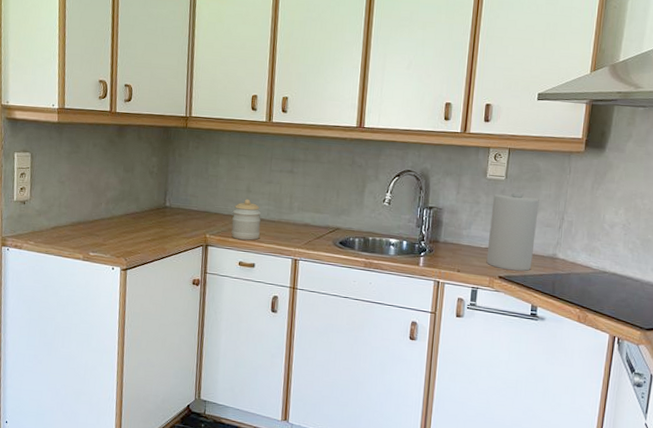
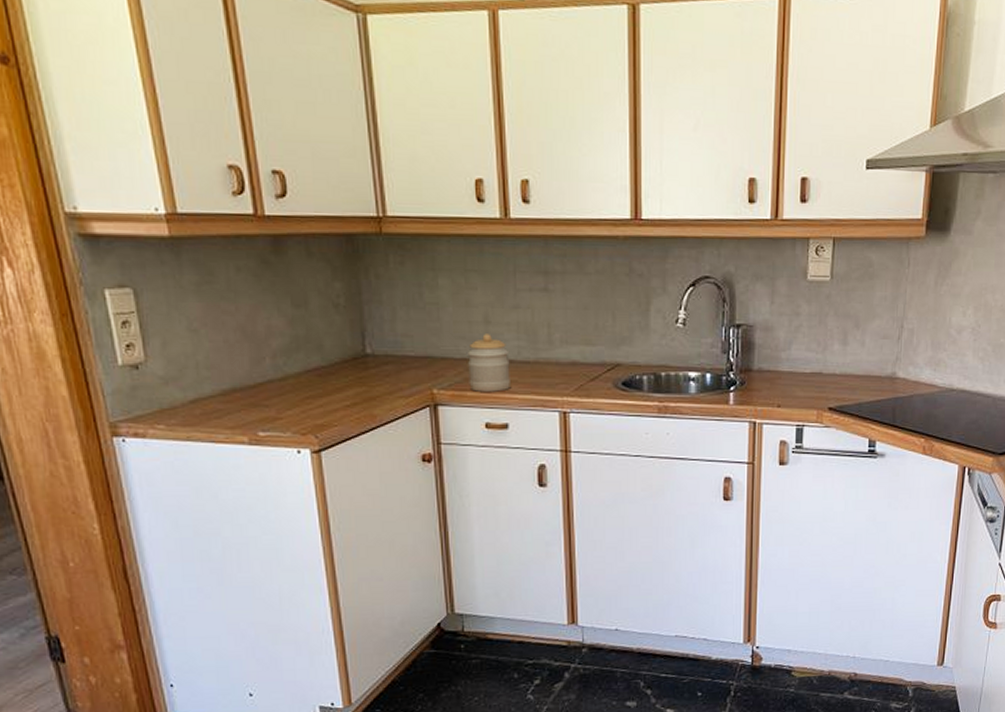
paper towel holder: present [486,191,539,272] -> none [812,296,873,399]

